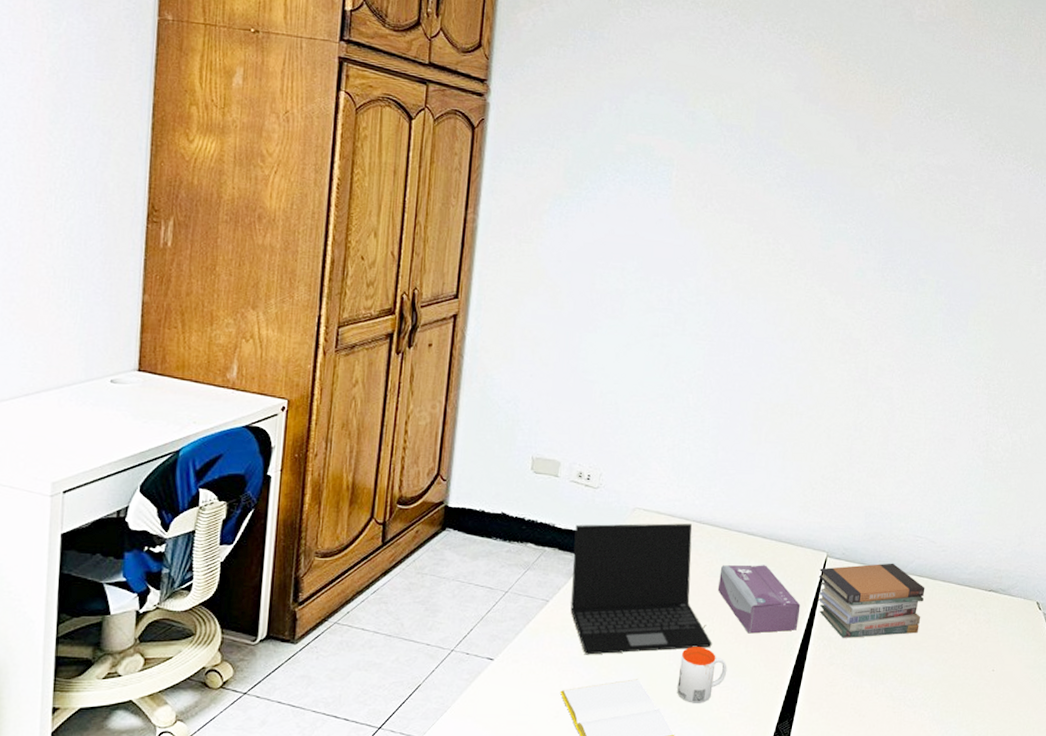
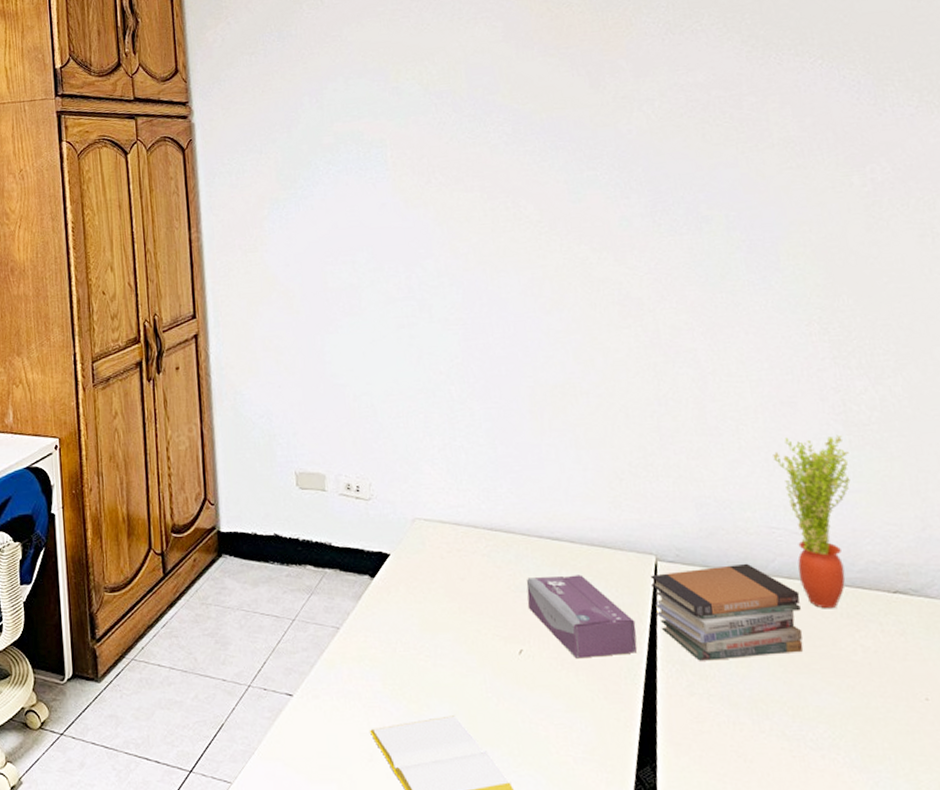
laptop: present [570,523,712,655] -> none [353,532,535,689]
mug: present [677,647,727,703] -> none [499,676,560,745]
potted plant: none [927,466,983,601] -> present [773,435,851,609]

